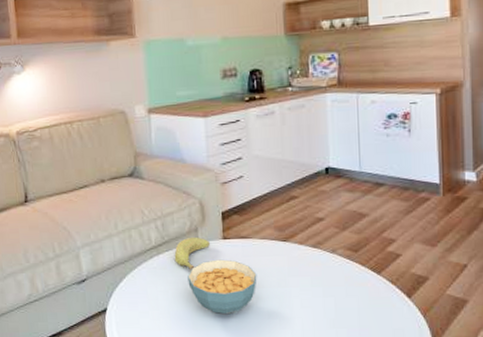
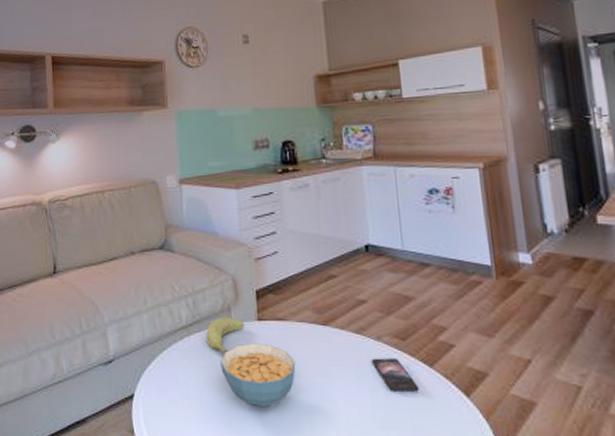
smartphone: none [326,268,367,296] -> present [371,358,419,392]

